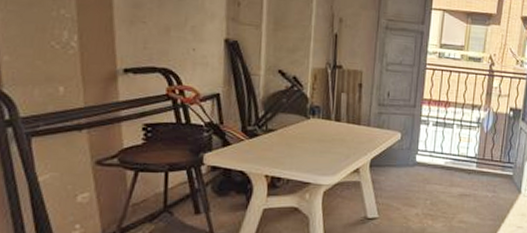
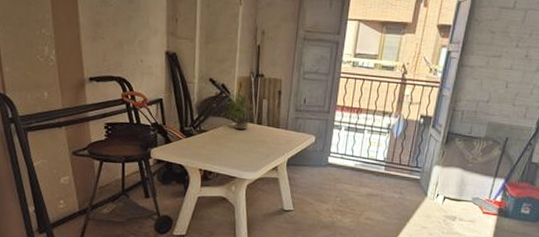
potted plant: none [292,81,338,129] -> present [220,88,260,131]

